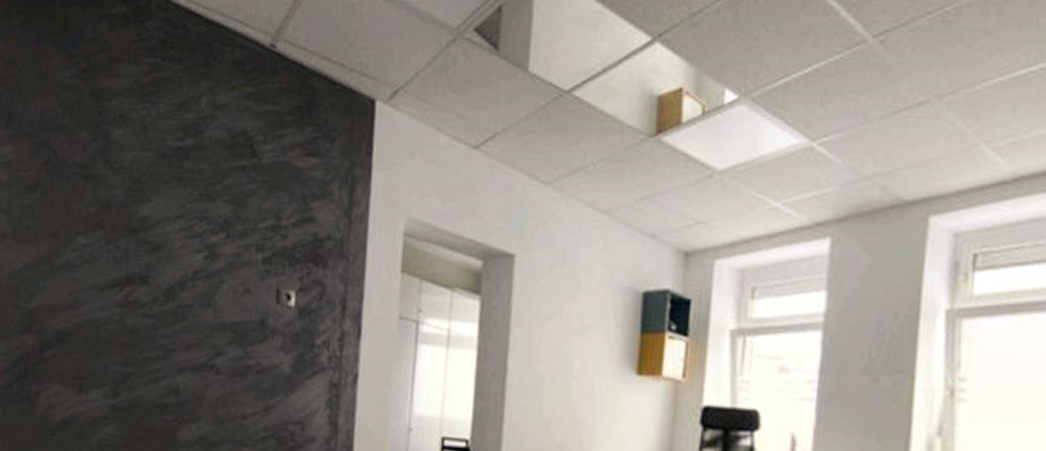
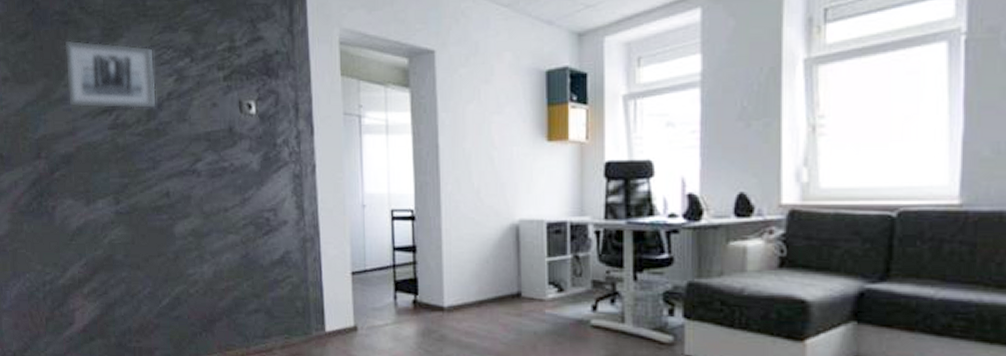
wall art: none [74,198,183,288] -> present [65,40,156,109]

